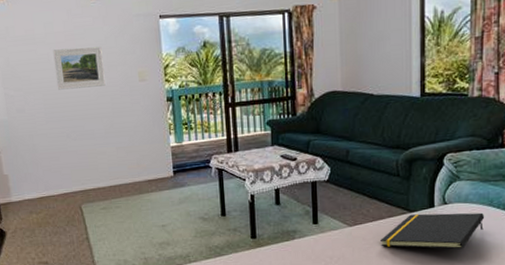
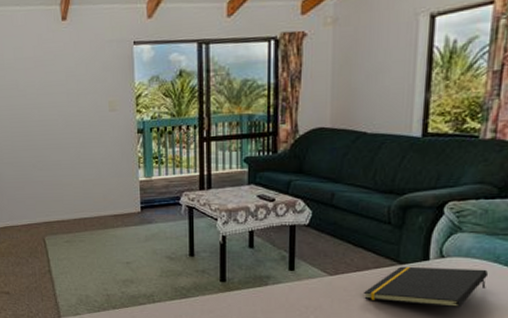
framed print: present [53,46,106,90] -> none [21,73,74,118]

